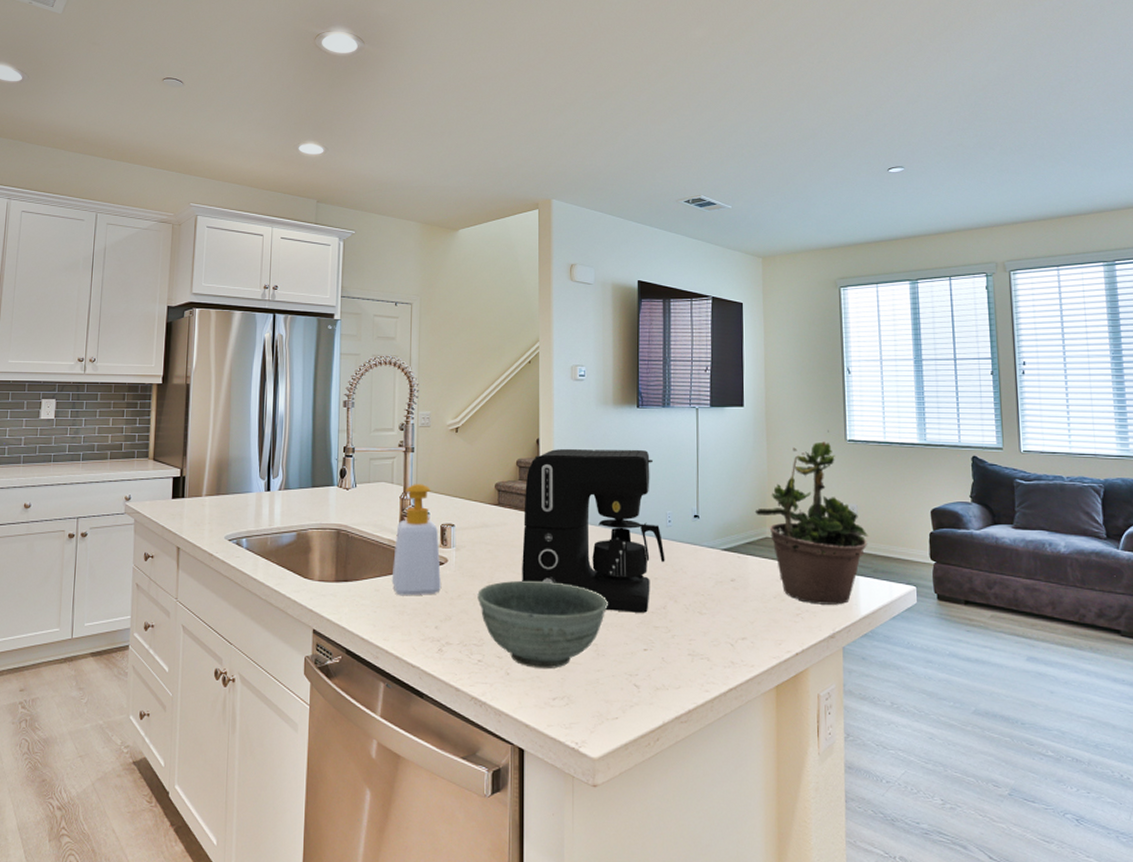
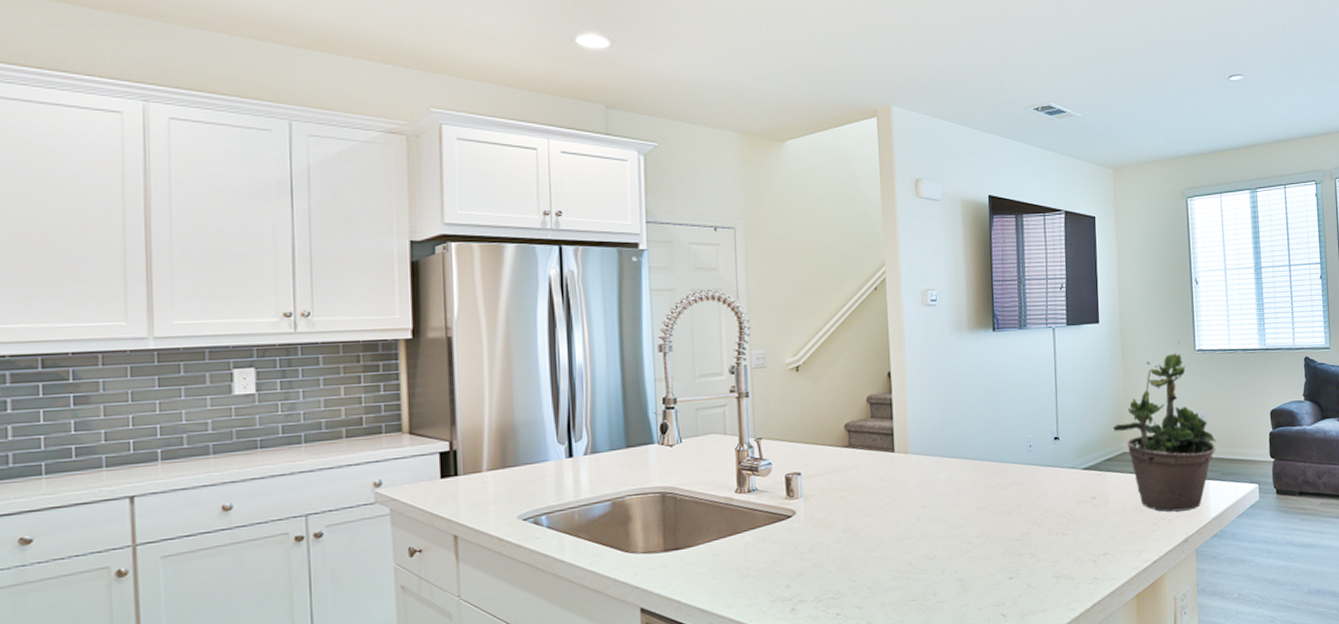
soap bottle: present [391,484,442,596] -> none [731,432,791,558]
bowl: present [477,580,608,669] -> none [831,521,971,614]
coffee maker: present [522,448,665,613] -> none [877,374,1028,544]

